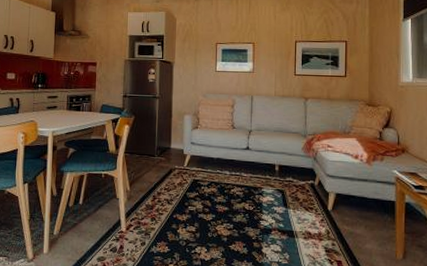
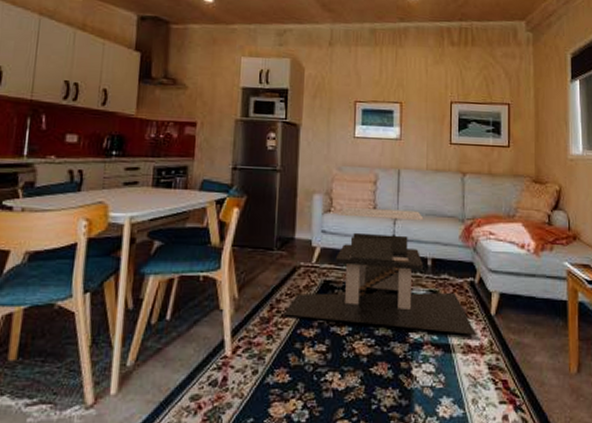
coffee table: none [163,124,315,225] -> present [283,206,476,335]

